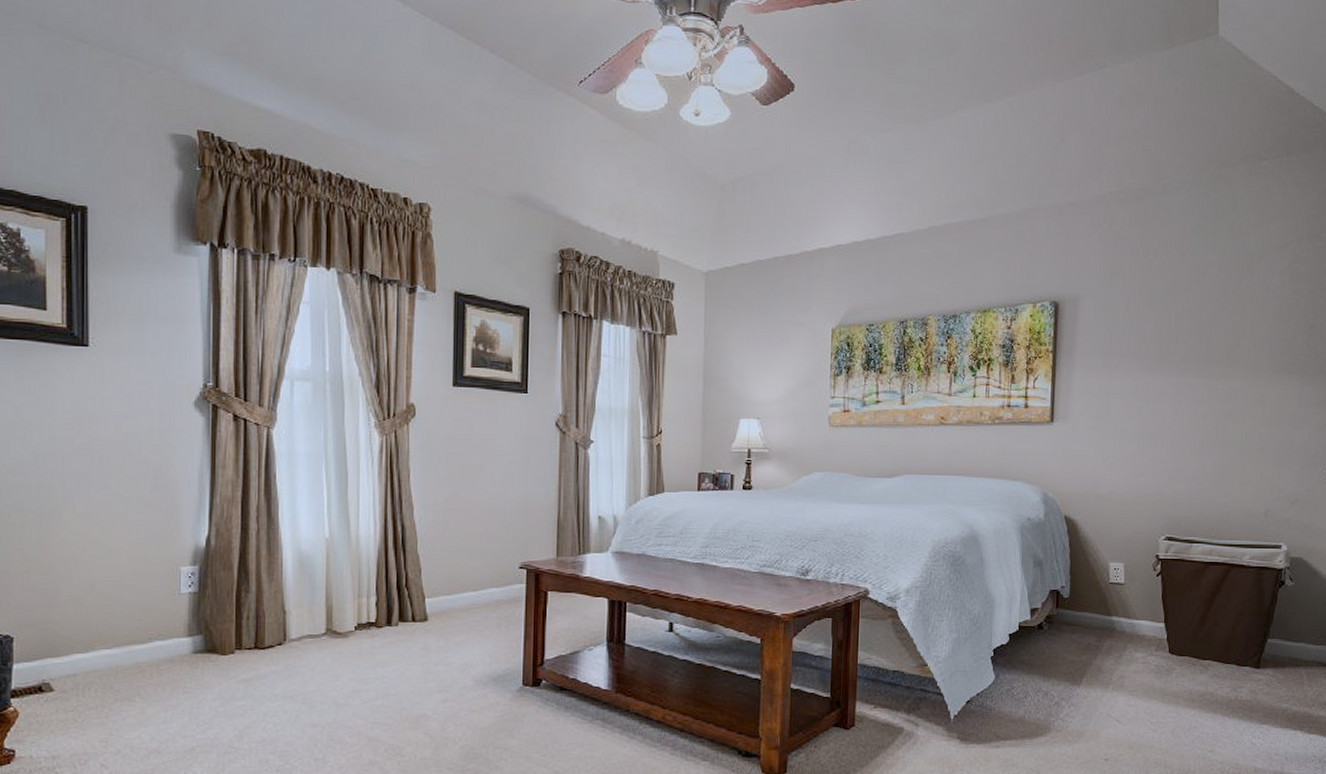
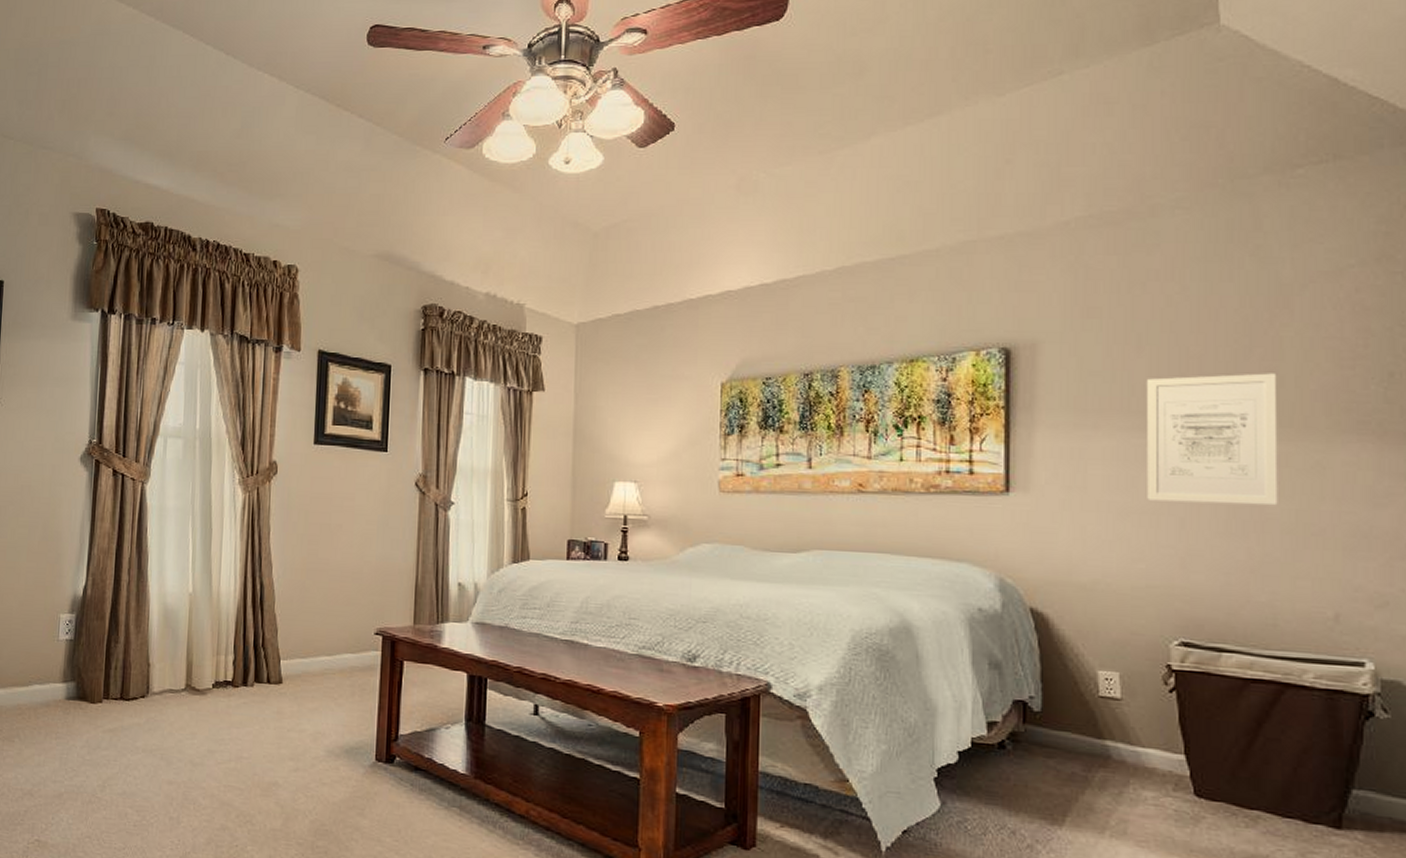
wall art: none [1149,325,1240,429] -> present [1146,373,1278,506]

